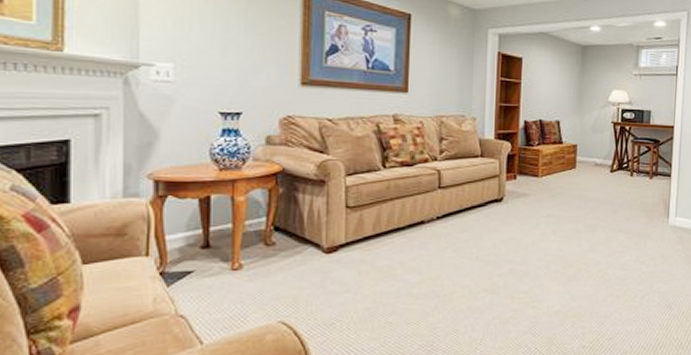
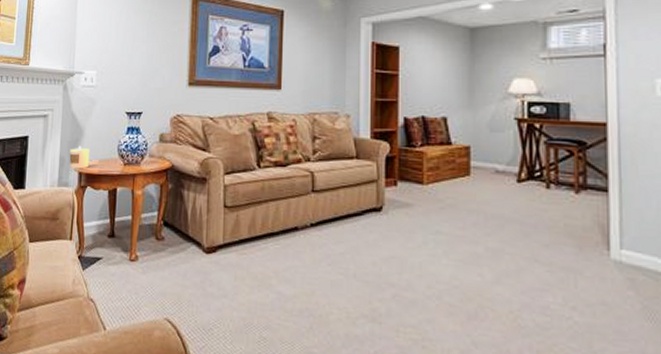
candle: none [138,150,170,177] -> present [69,145,90,169]

